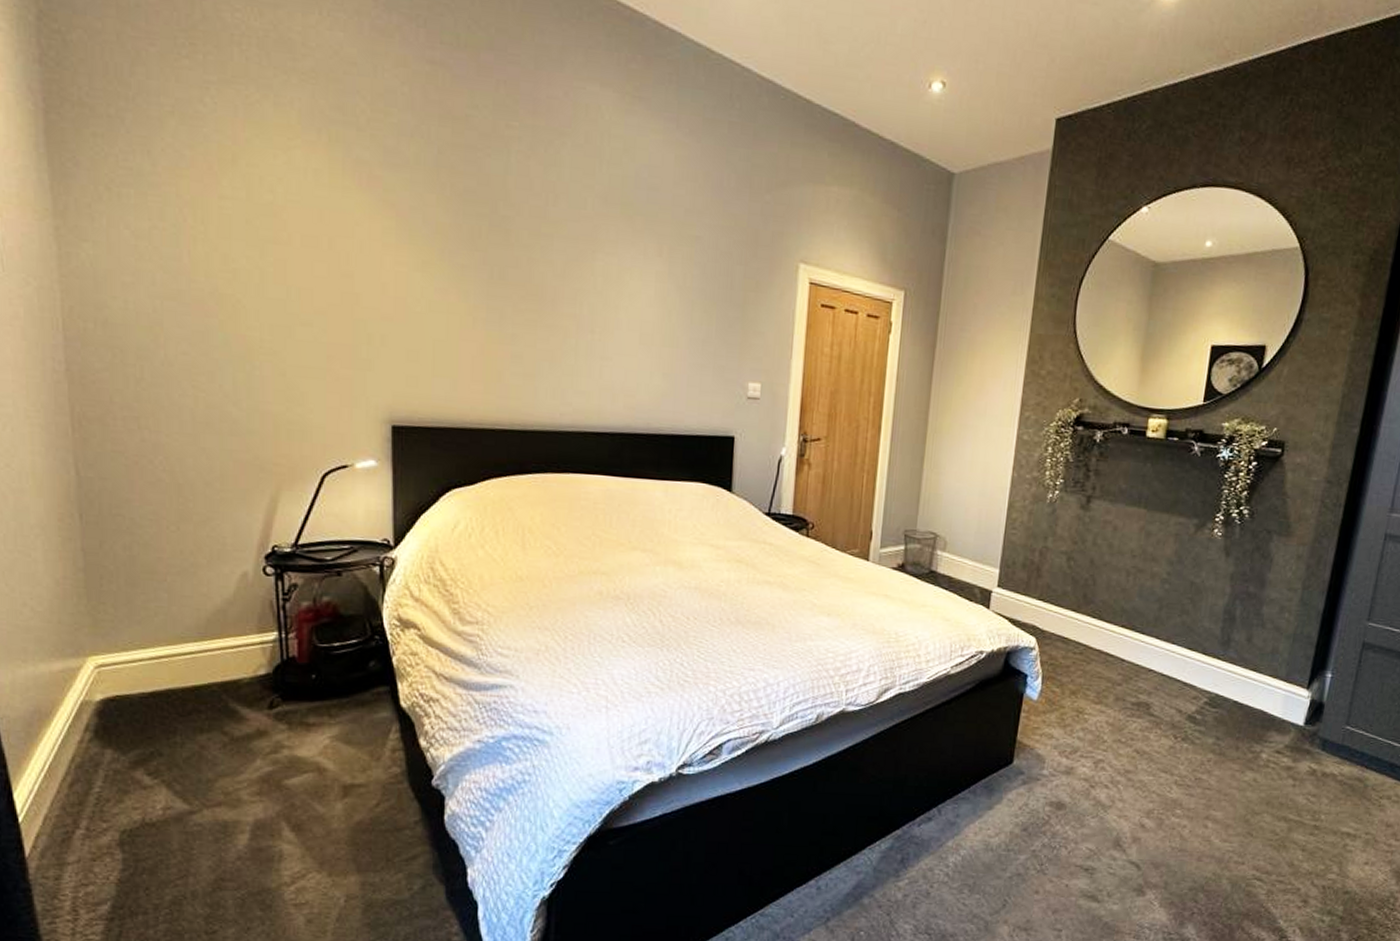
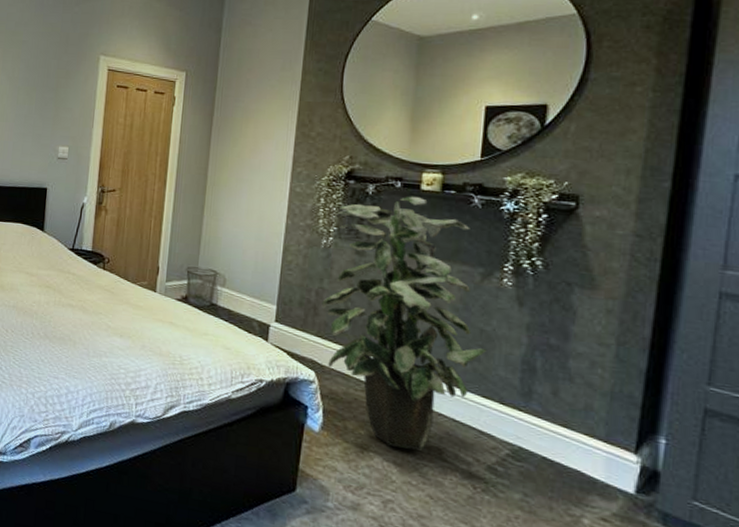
indoor plant: none [1045,443,1196,708] -> present [321,196,488,451]

